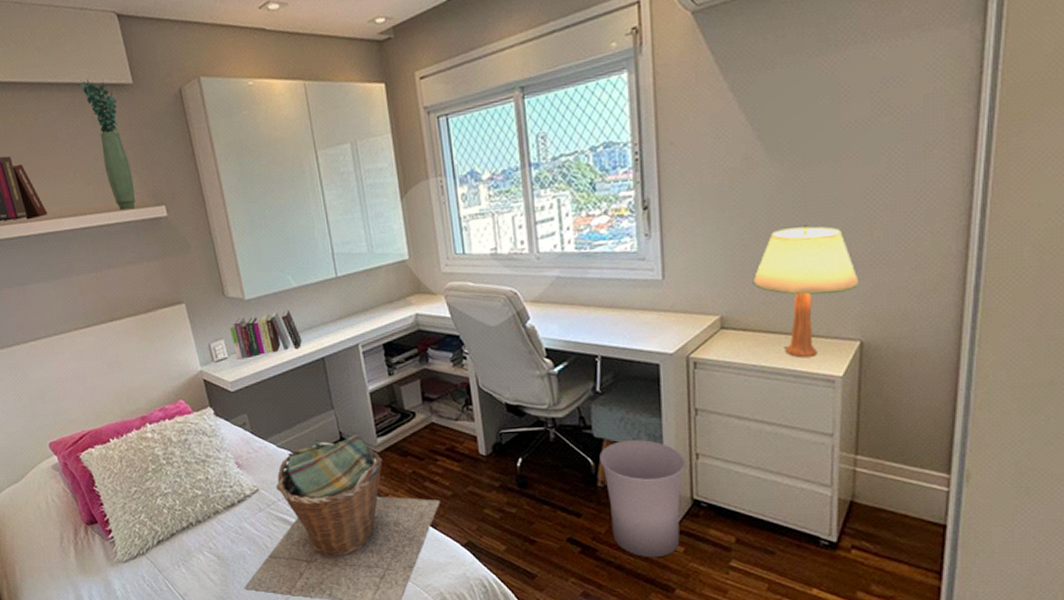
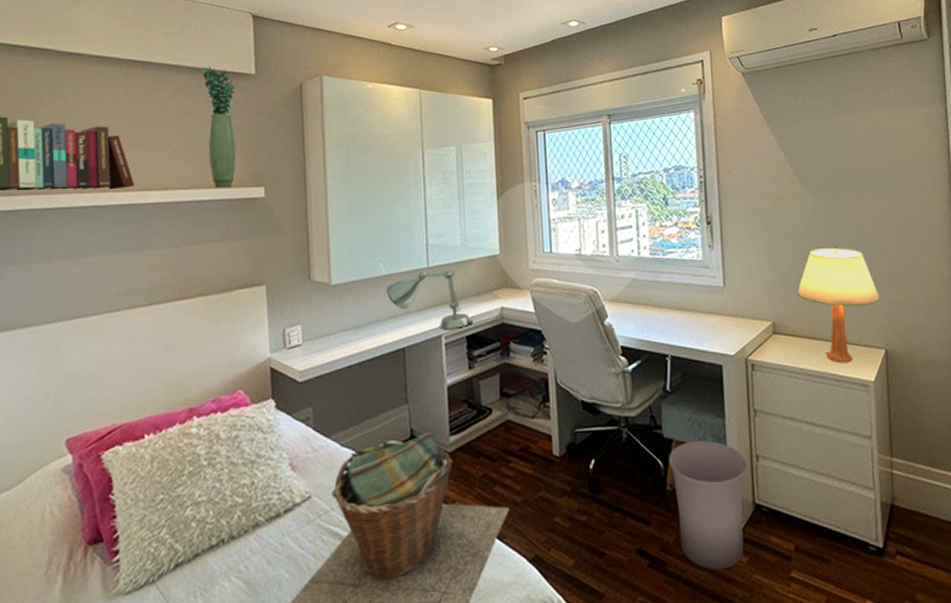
books: present [229,309,302,360] -> none [309,297,384,347]
desk lamp: none [299,278,388,338] -> present [387,270,473,329]

